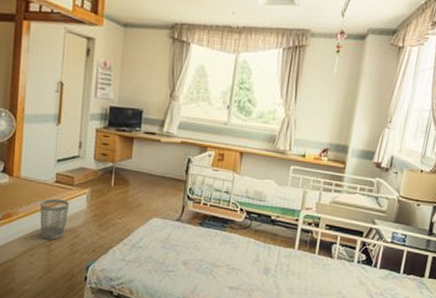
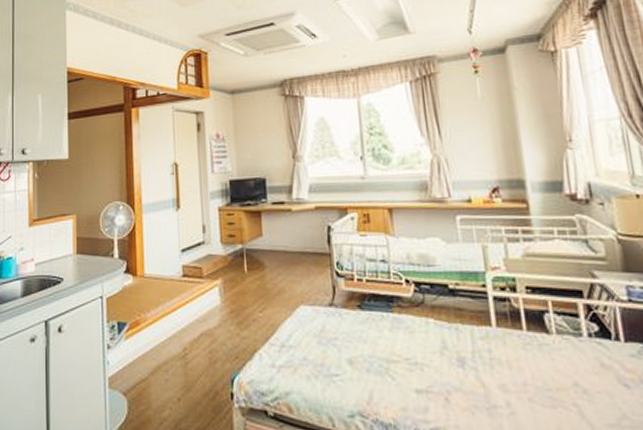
wastebasket: present [39,198,69,240] -> none [168,296,201,348]

